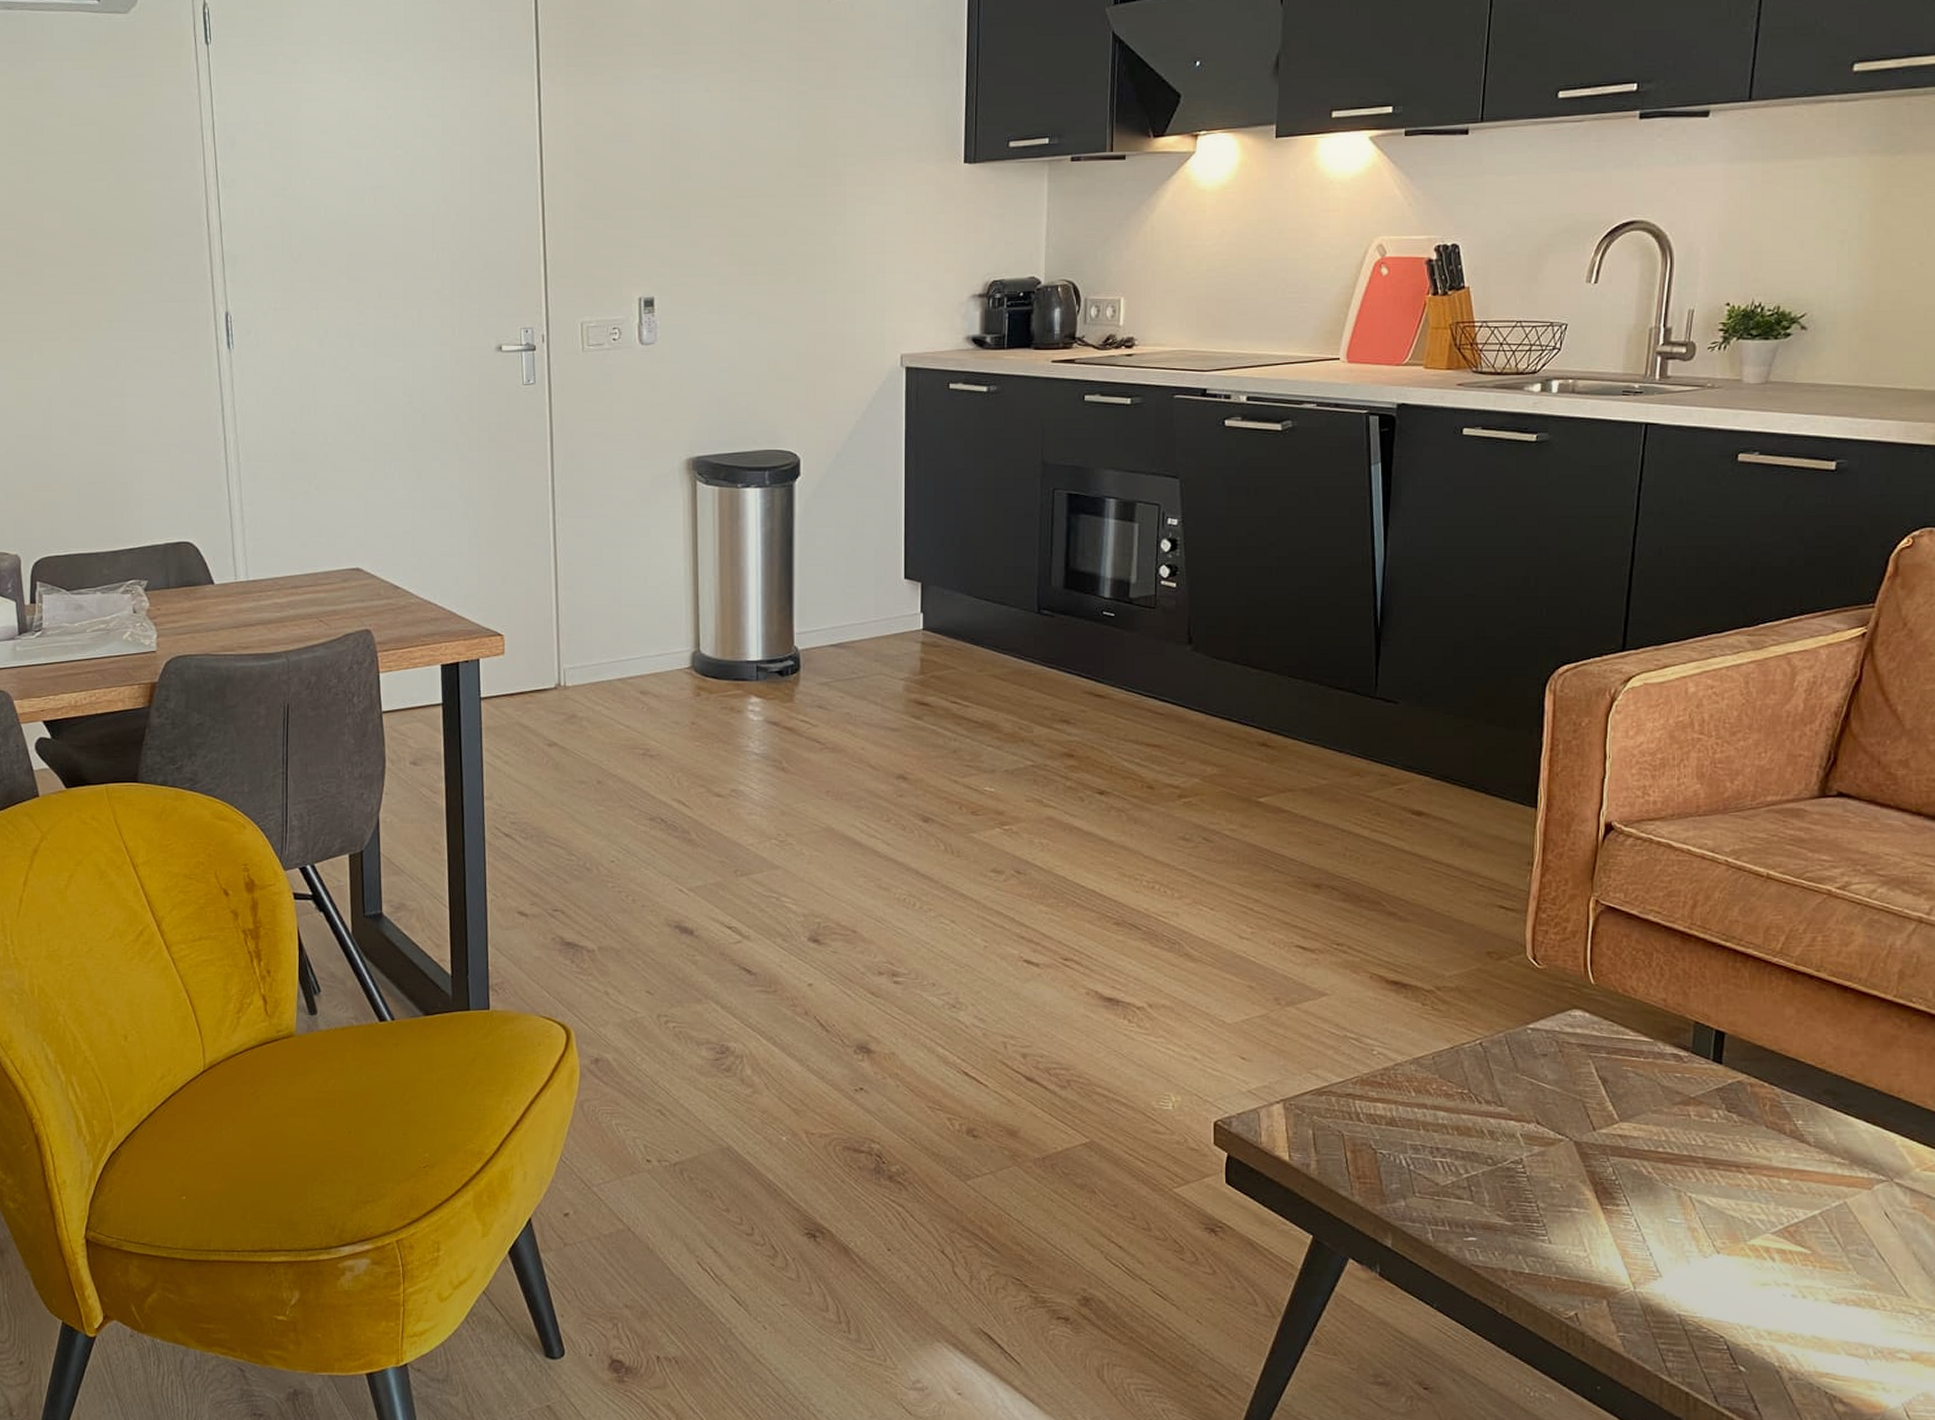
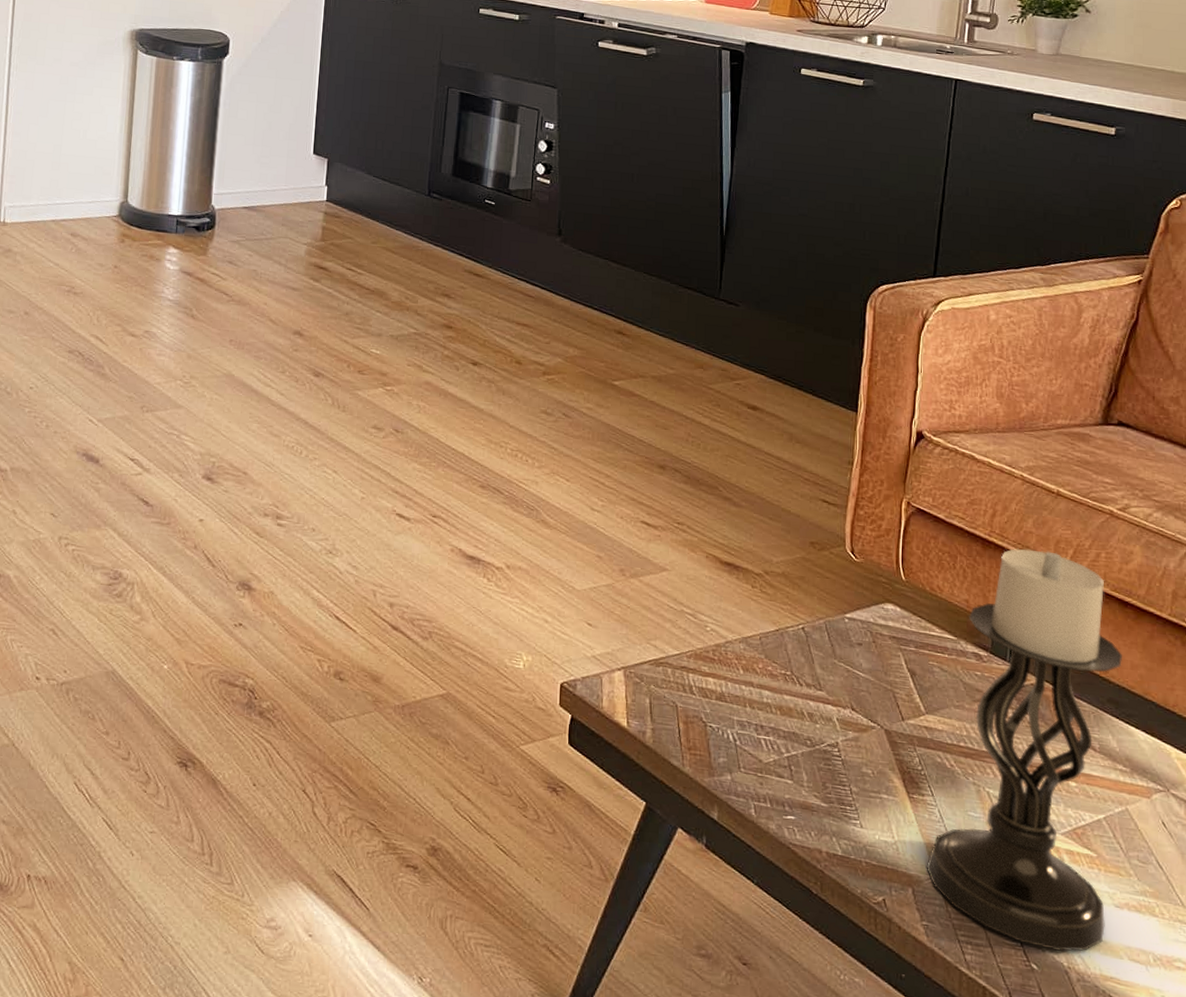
candle holder: none [1622,939,1841,1352] -> present [926,548,1122,952]

